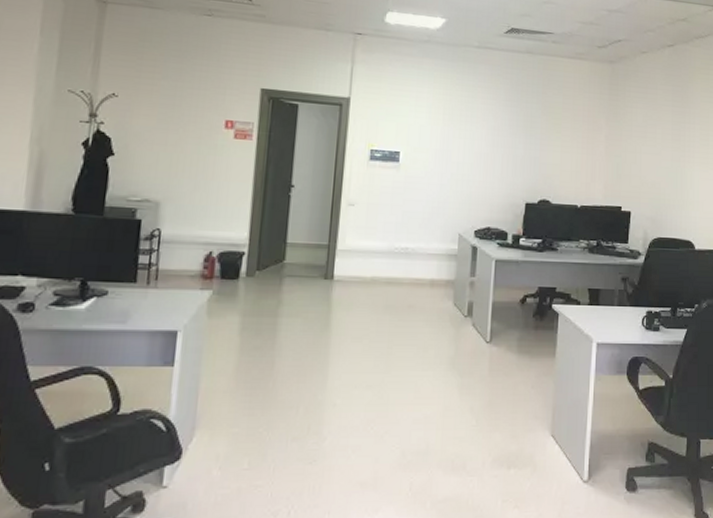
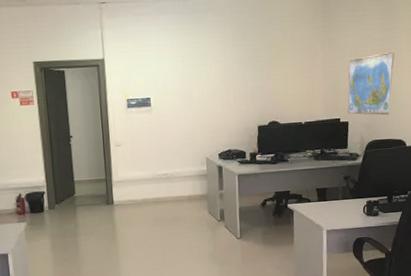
world map: none [631,138,687,210] -> present [347,51,395,115]

